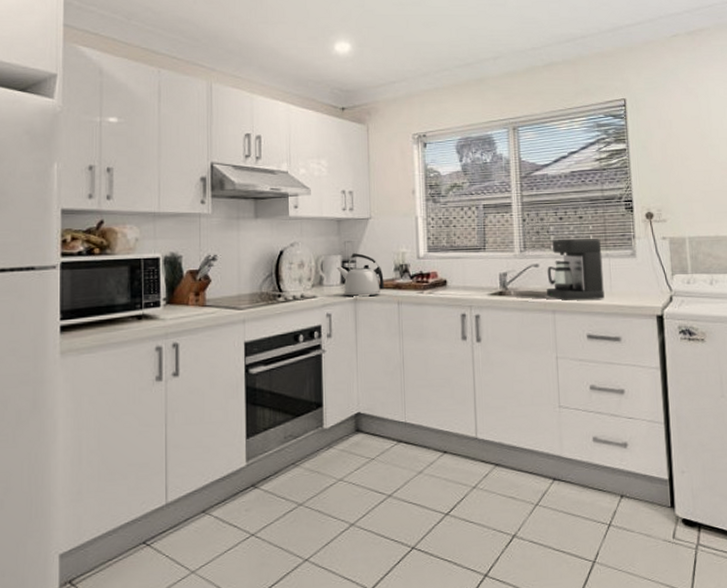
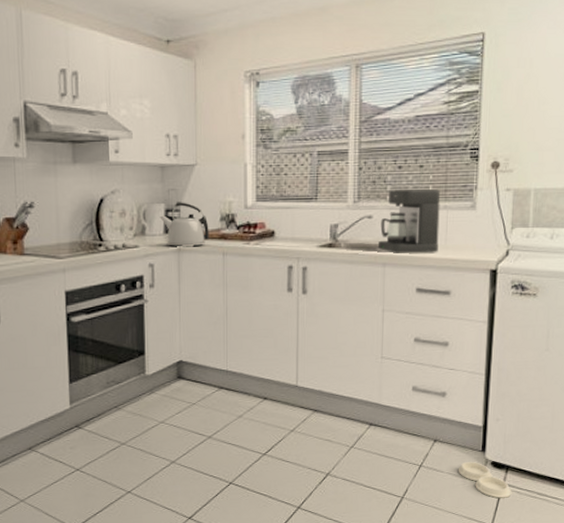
pet bowl: none [648,519,708,561] -> present [458,461,512,498]

